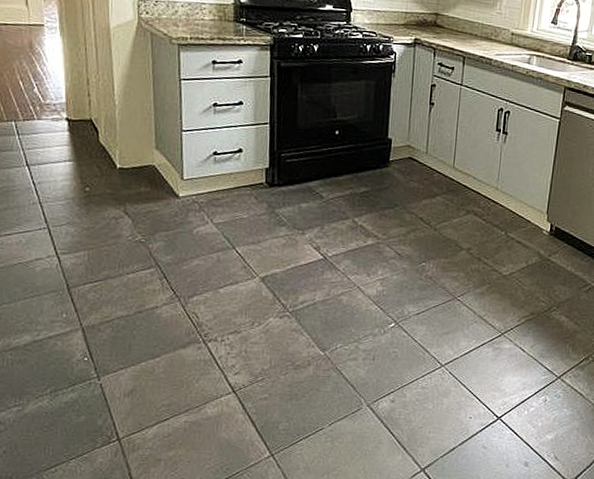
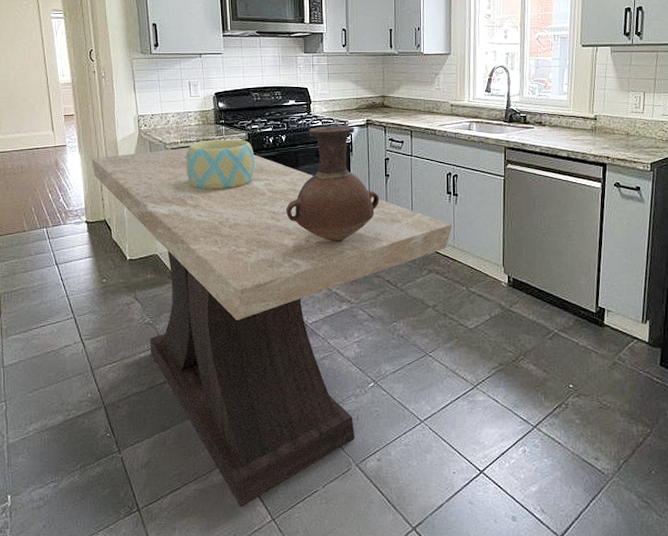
table: none [76,44,498,441] -> present [92,148,452,507]
bowl: none [195,40,280,99] -> present [186,139,255,190]
vase: none [312,39,420,171] -> present [286,126,379,242]

